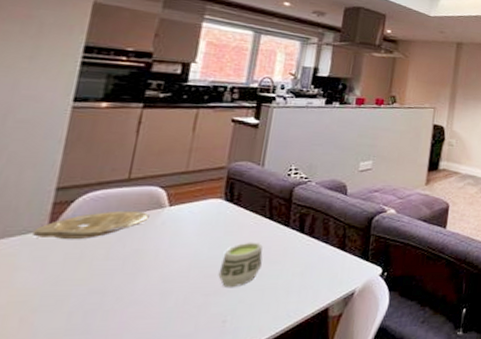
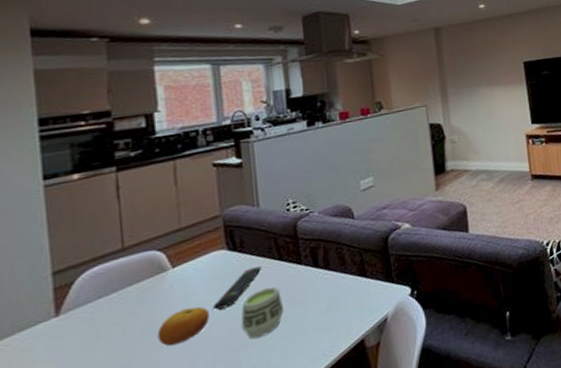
plate: present [31,210,149,240] -> none [40,279,155,327]
fruit: none [137,247,192,279] -> present [157,306,210,347]
remote control: none [196,221,253,254] -> present [212,266,263,310]

